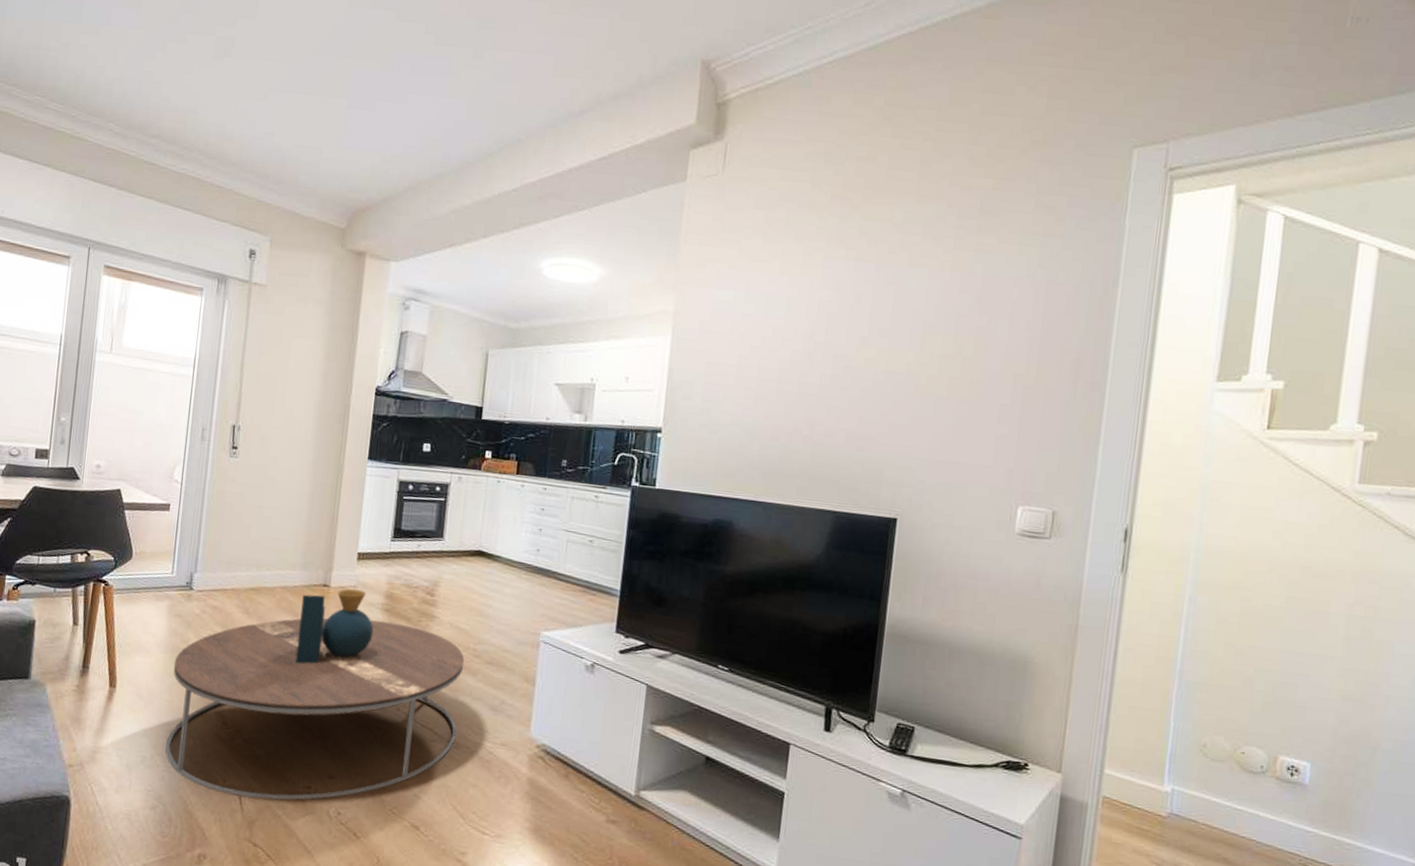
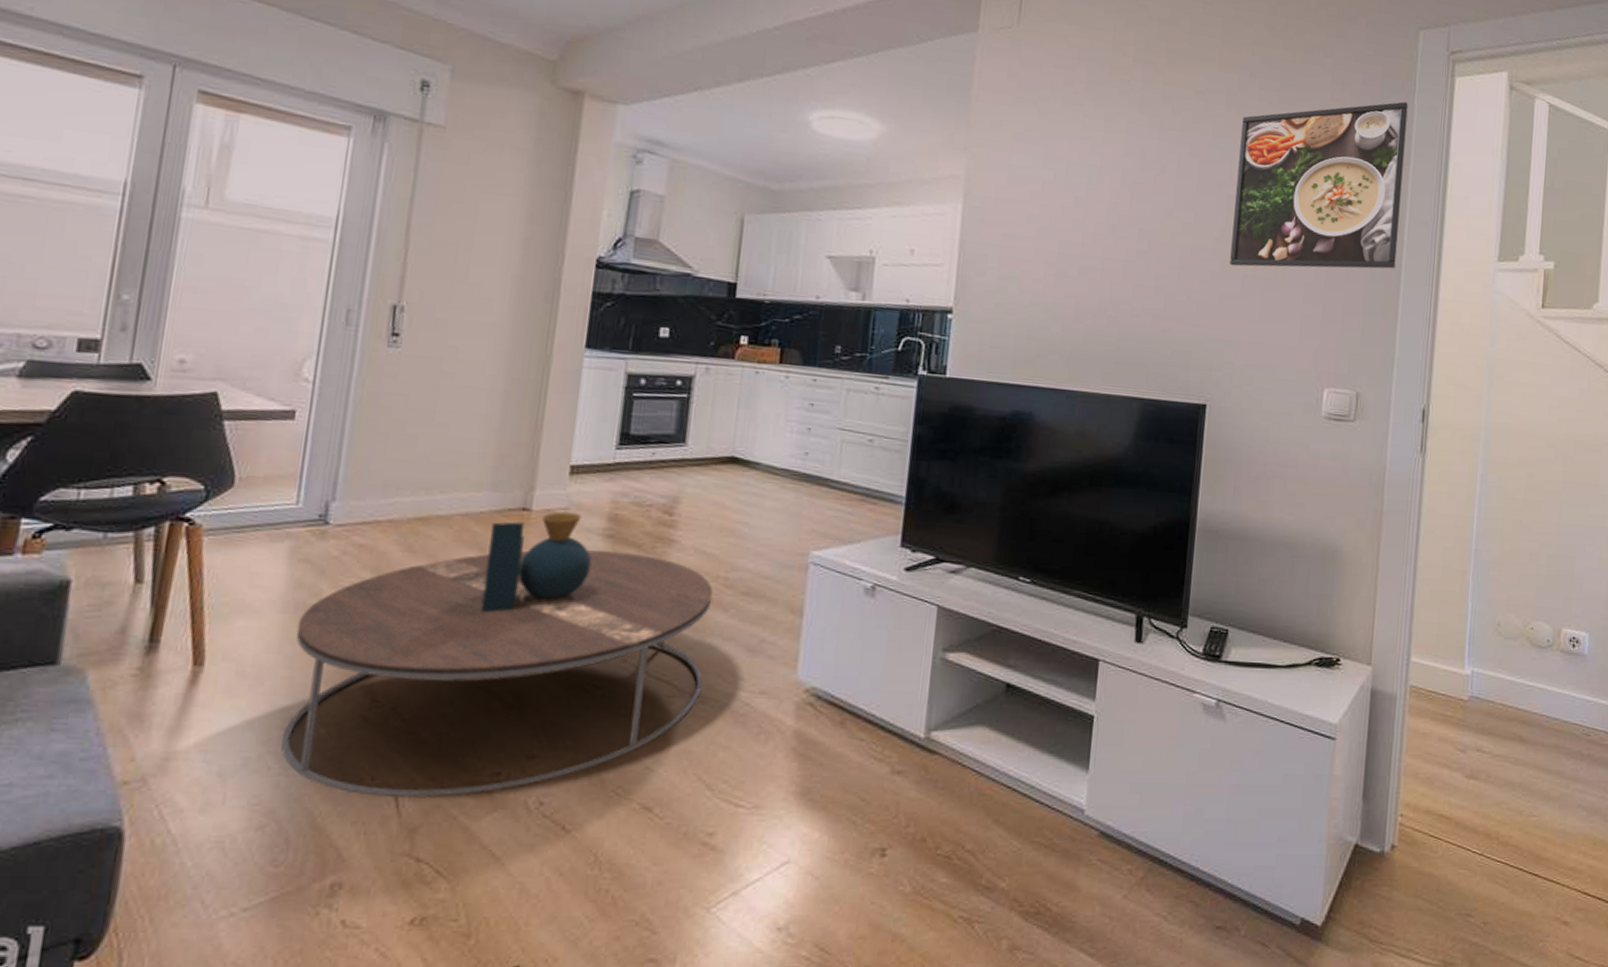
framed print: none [923,222,1118,391] -> present [1230,102,1408,269]

